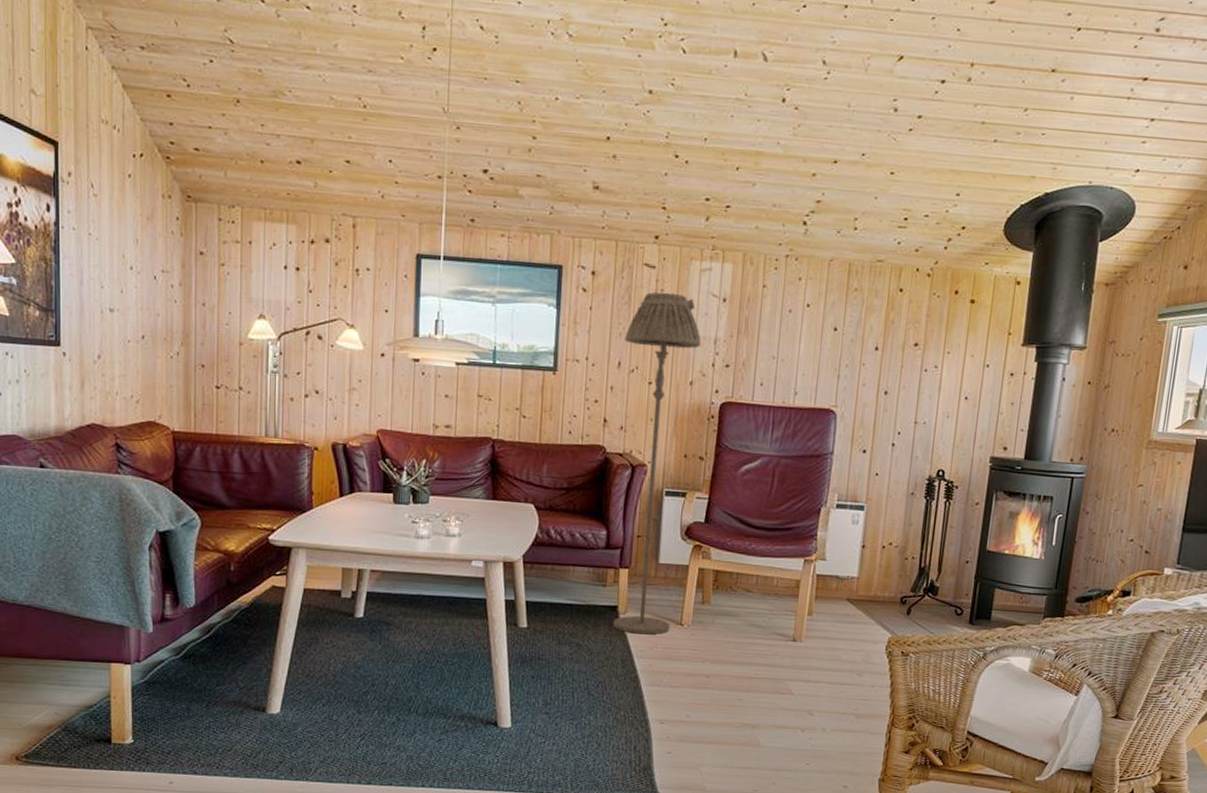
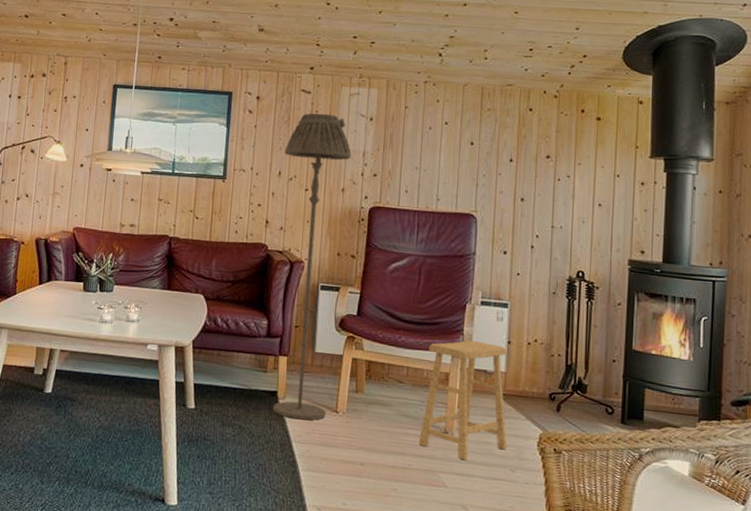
footstool: none [766,545,861,667] -> present [418,340,508,461]

